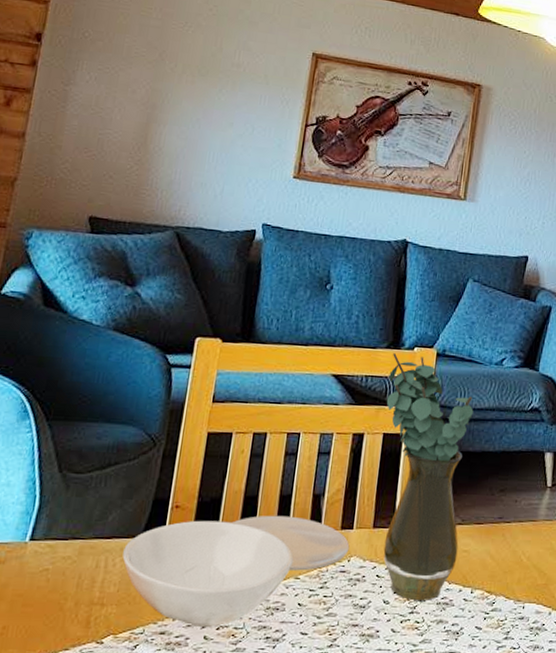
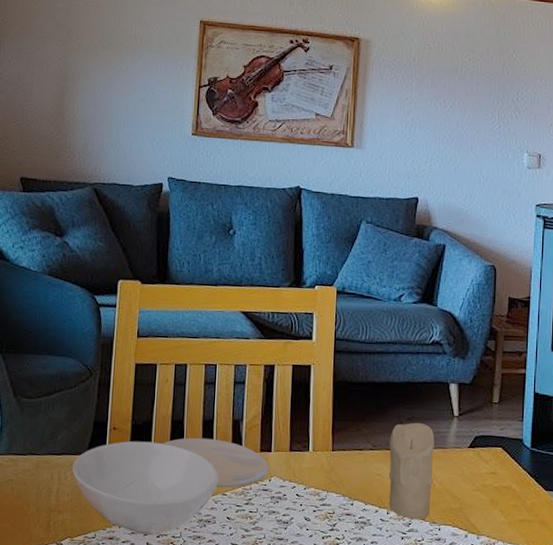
vase: present [383,353,474,600] -> none [293,291,376,519]
candle: none [473,494,526,597] -> present [388,422,435,519]

